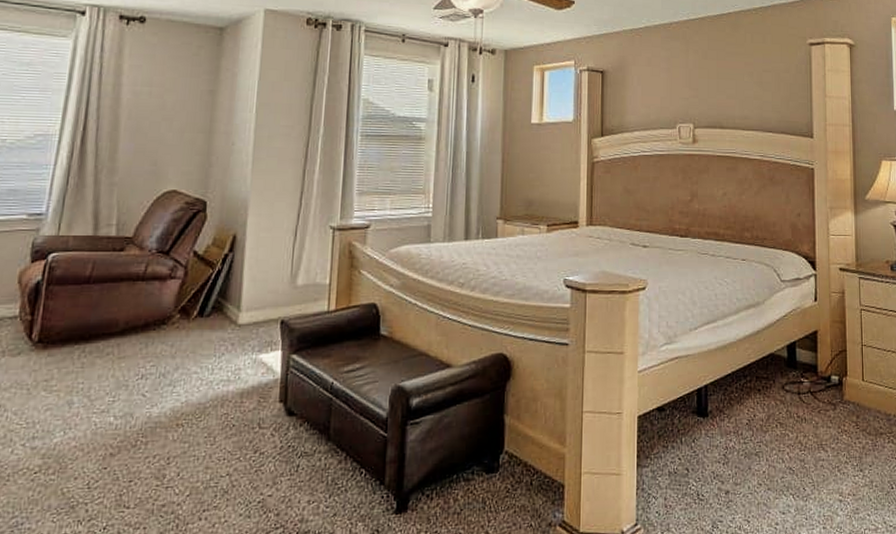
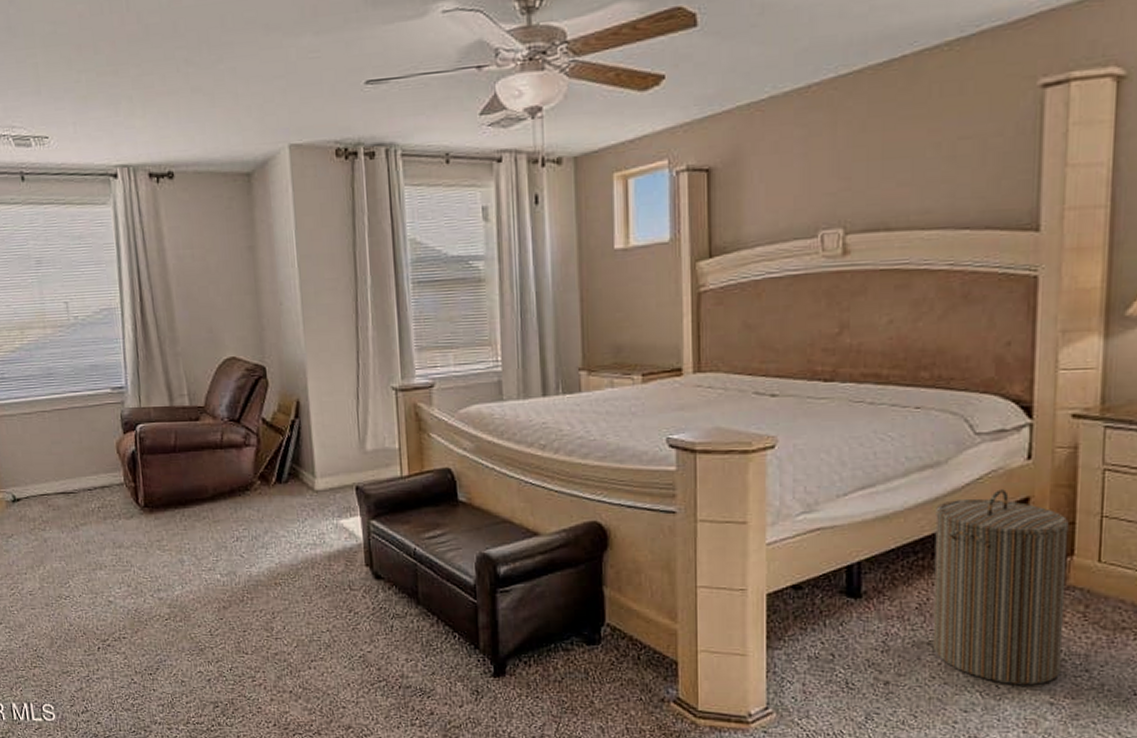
laundry hamper: none [758,324,845,486] -> present [932,489,1069,685]

